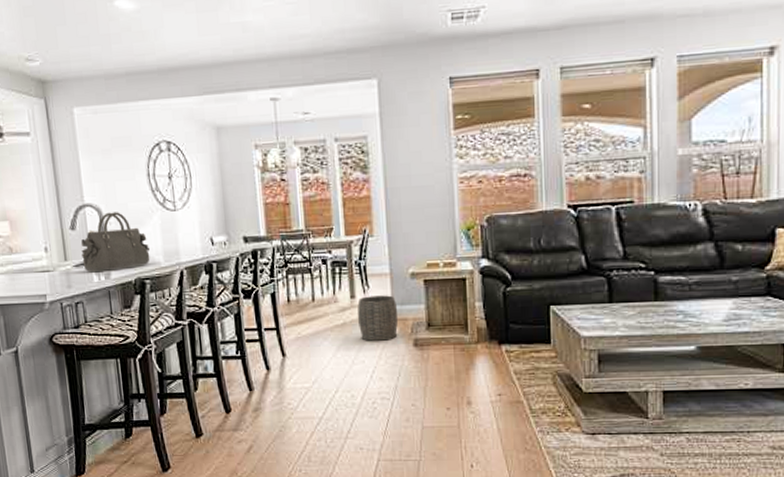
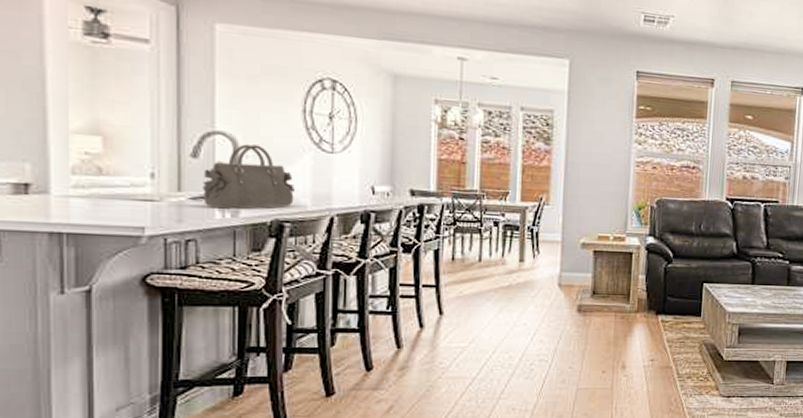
woven basket: present [357,295,399,341] -> none [524,261,566,305]

